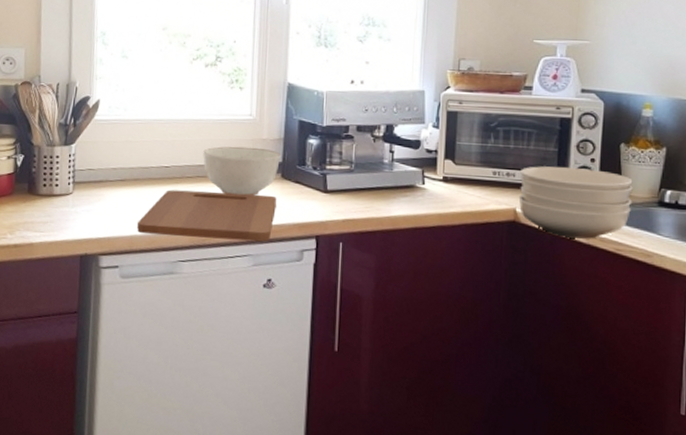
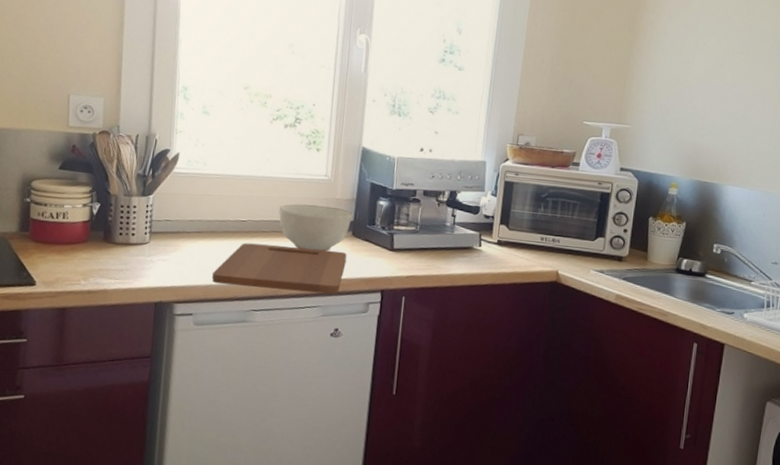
bowl: present [518,166,633,239] -> none [561,234,657,299]

